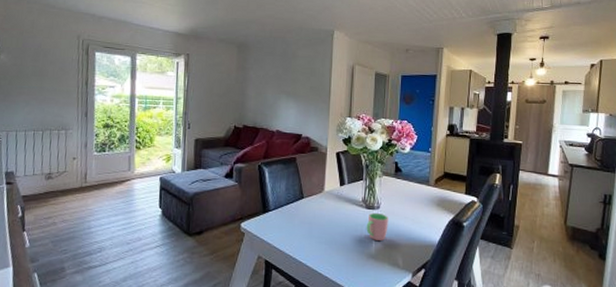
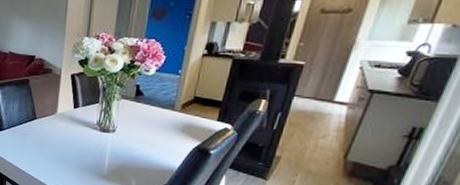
cup: present [366,212,388,241] -> none [99,135,124,163]

